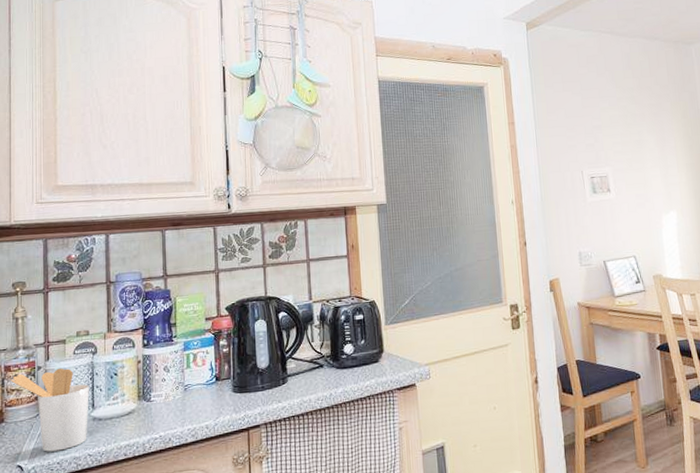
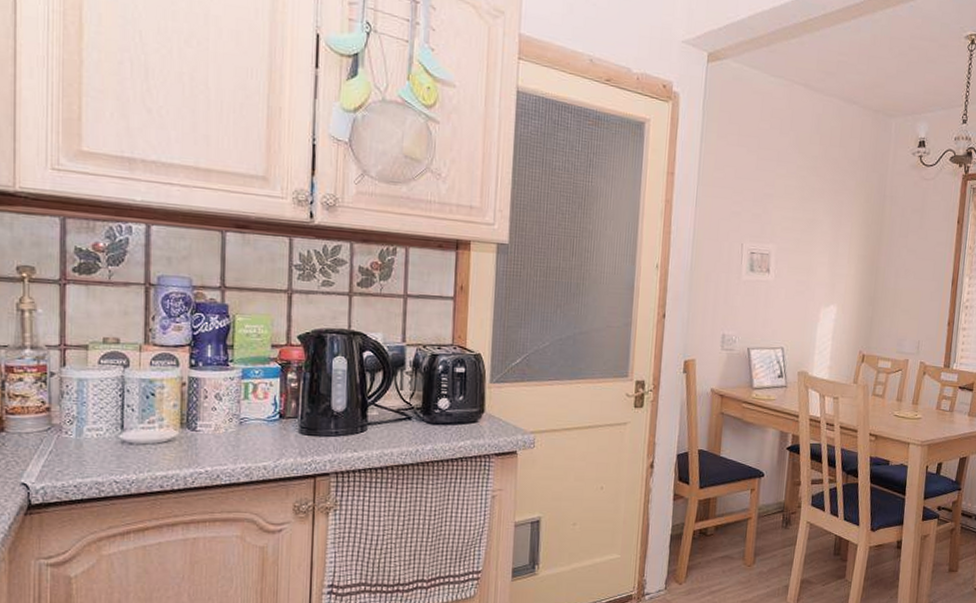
utensil holder: present [11,368,89,452] -> none [14,377,118,473]

